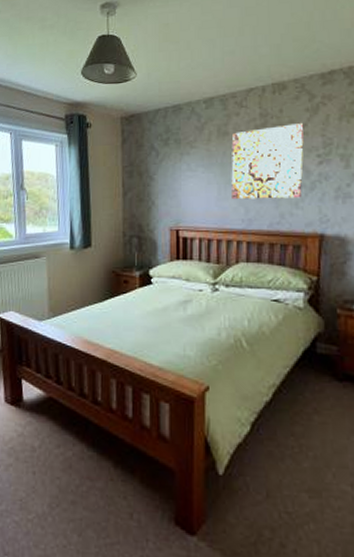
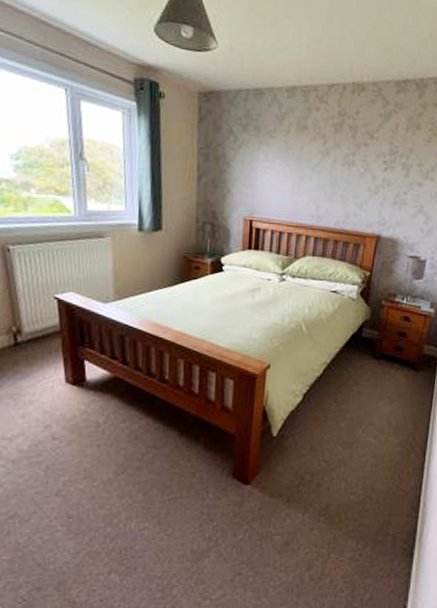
wall art: present [231,122,305,200] -> none [305,127,376,201]

